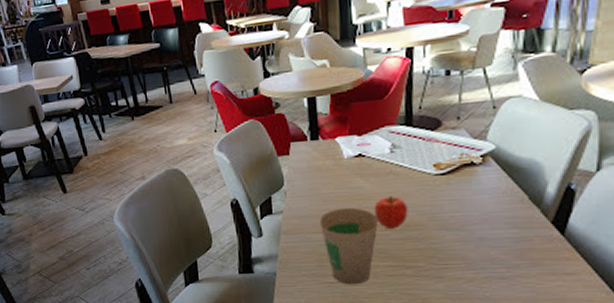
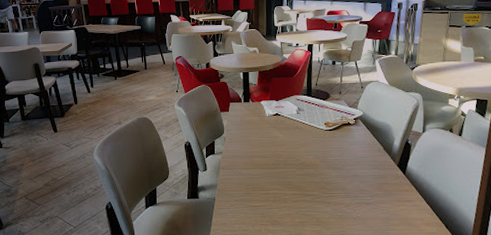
paper cup: present [320,208,378,285] -> none [248,151,288,208]
fruit: present [374,195,408,230] -> none [285,143,308,168]

